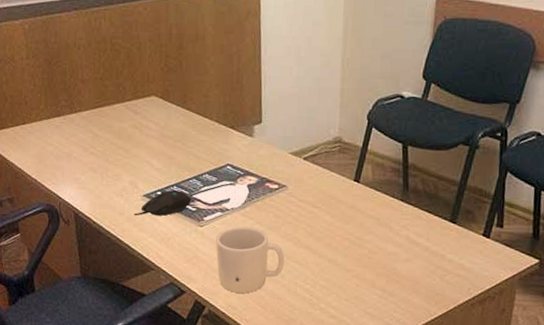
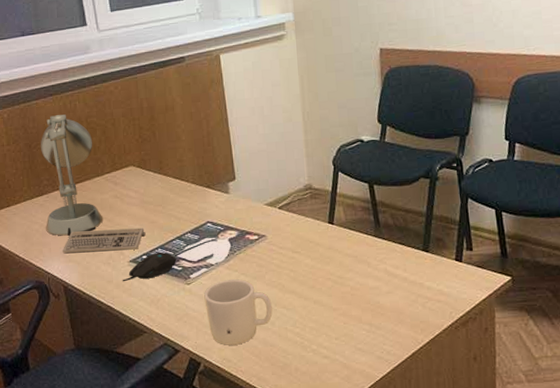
desk lamp: none [60,32,120,163] -> present [40,114,103,237]
computer keyboard: none [75,157,163,184] -> present [62,227,146,253]

